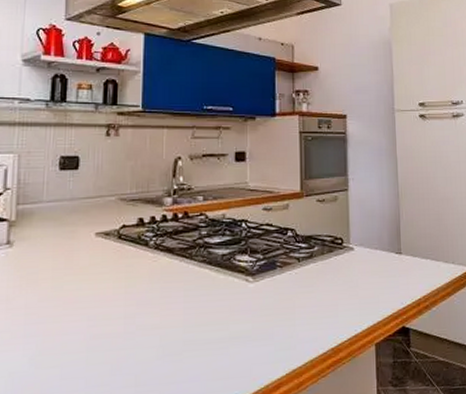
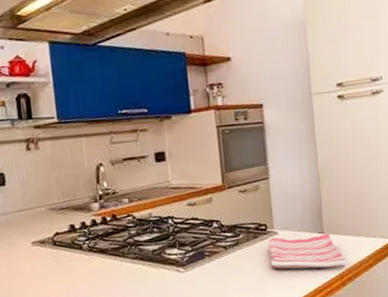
dish towel: none [343,253,423,294] -> present [268,234,346,269]

